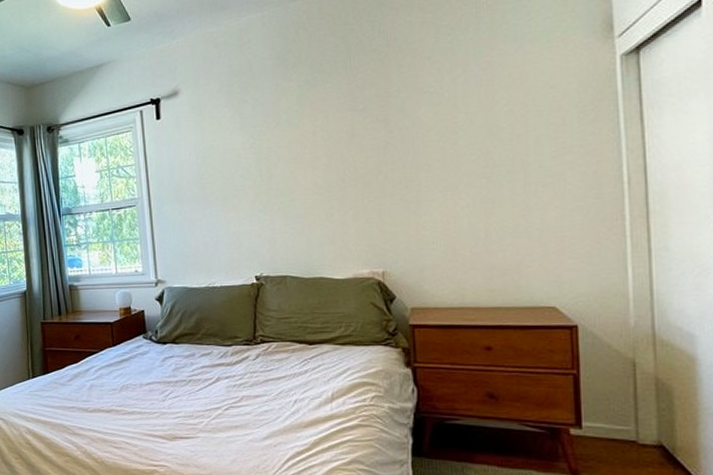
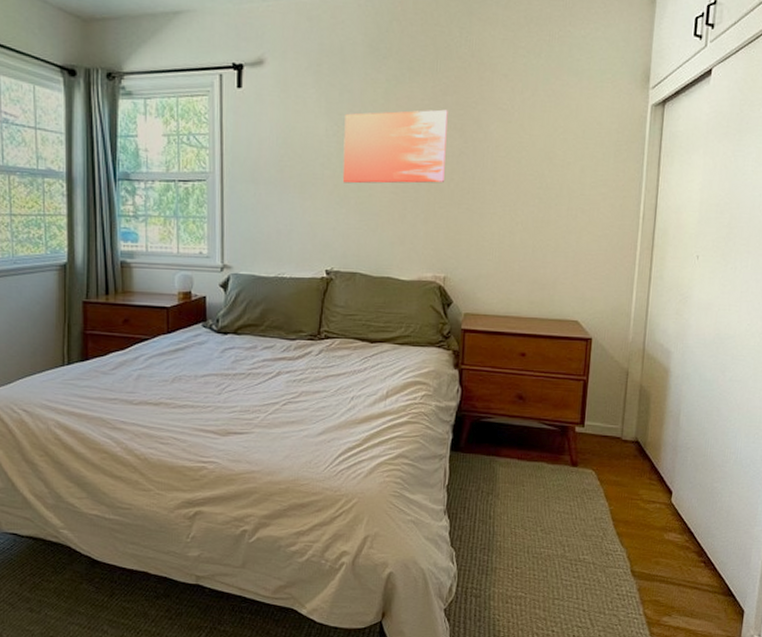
wall art: none [260,103,371,191] -> present [342,109,448,184]

